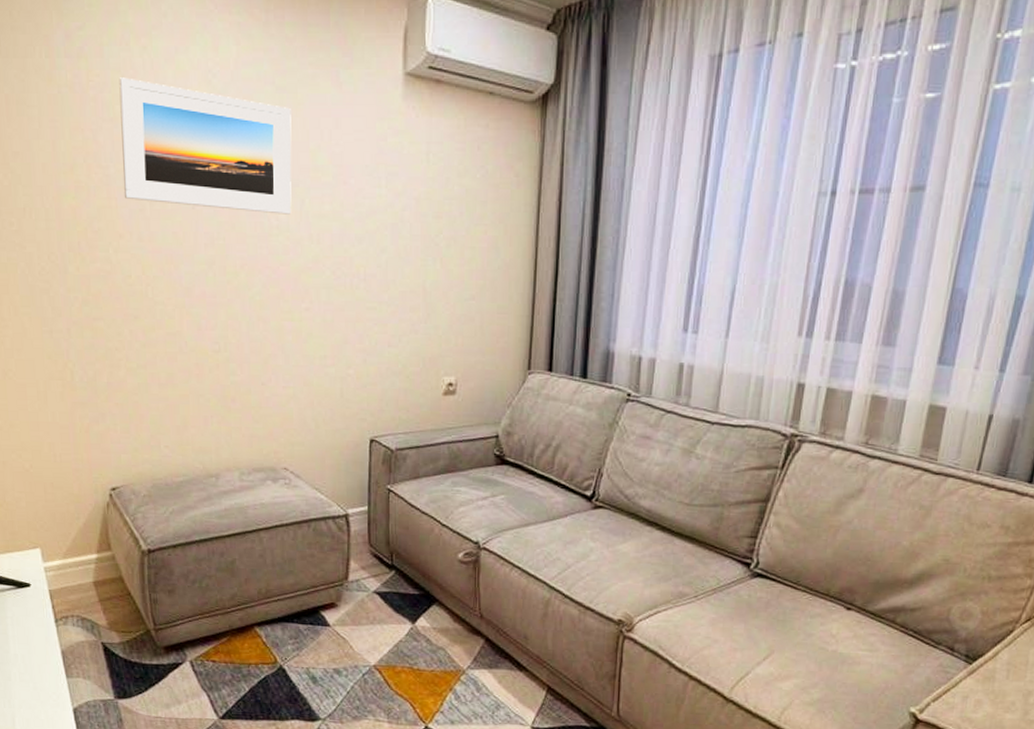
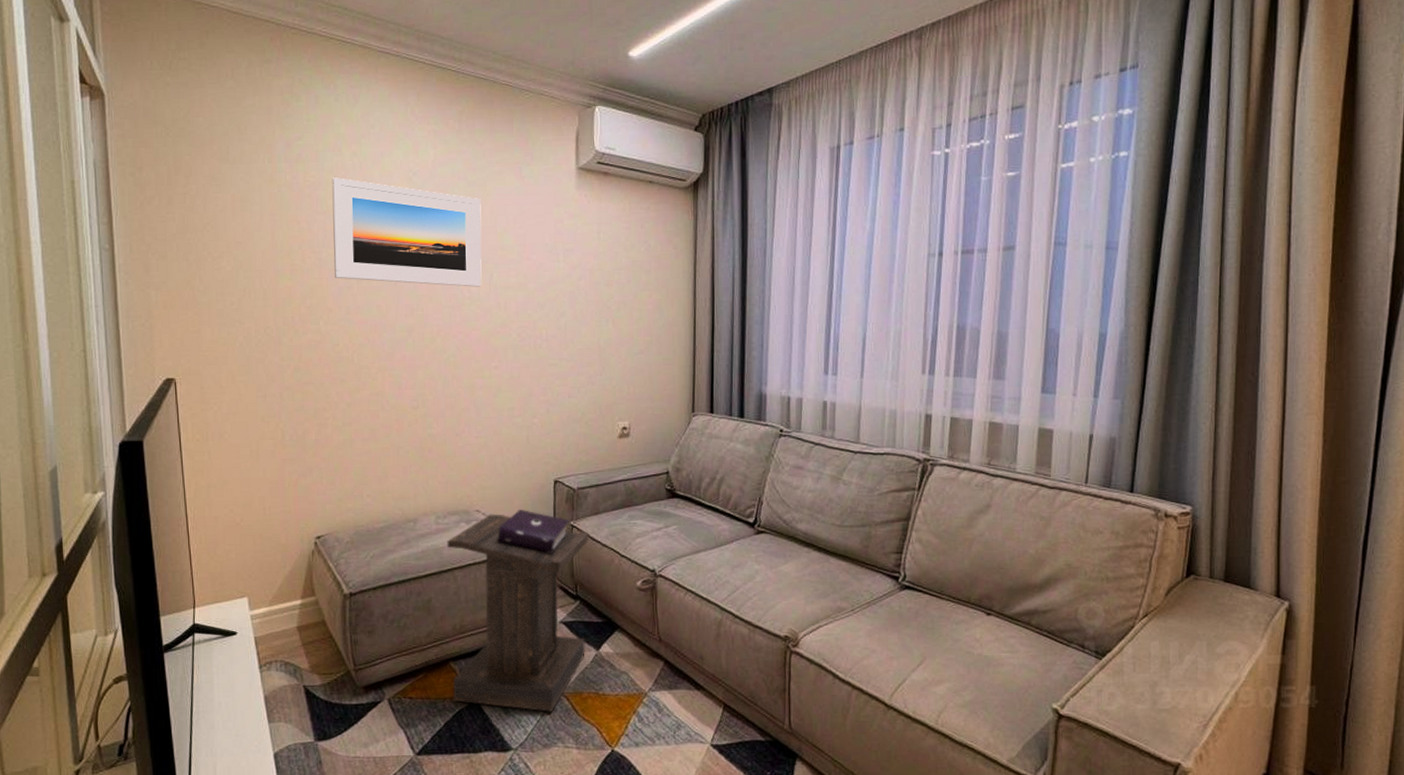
lectern: none [251,468,408,684] -> present [446,509,590,712]

